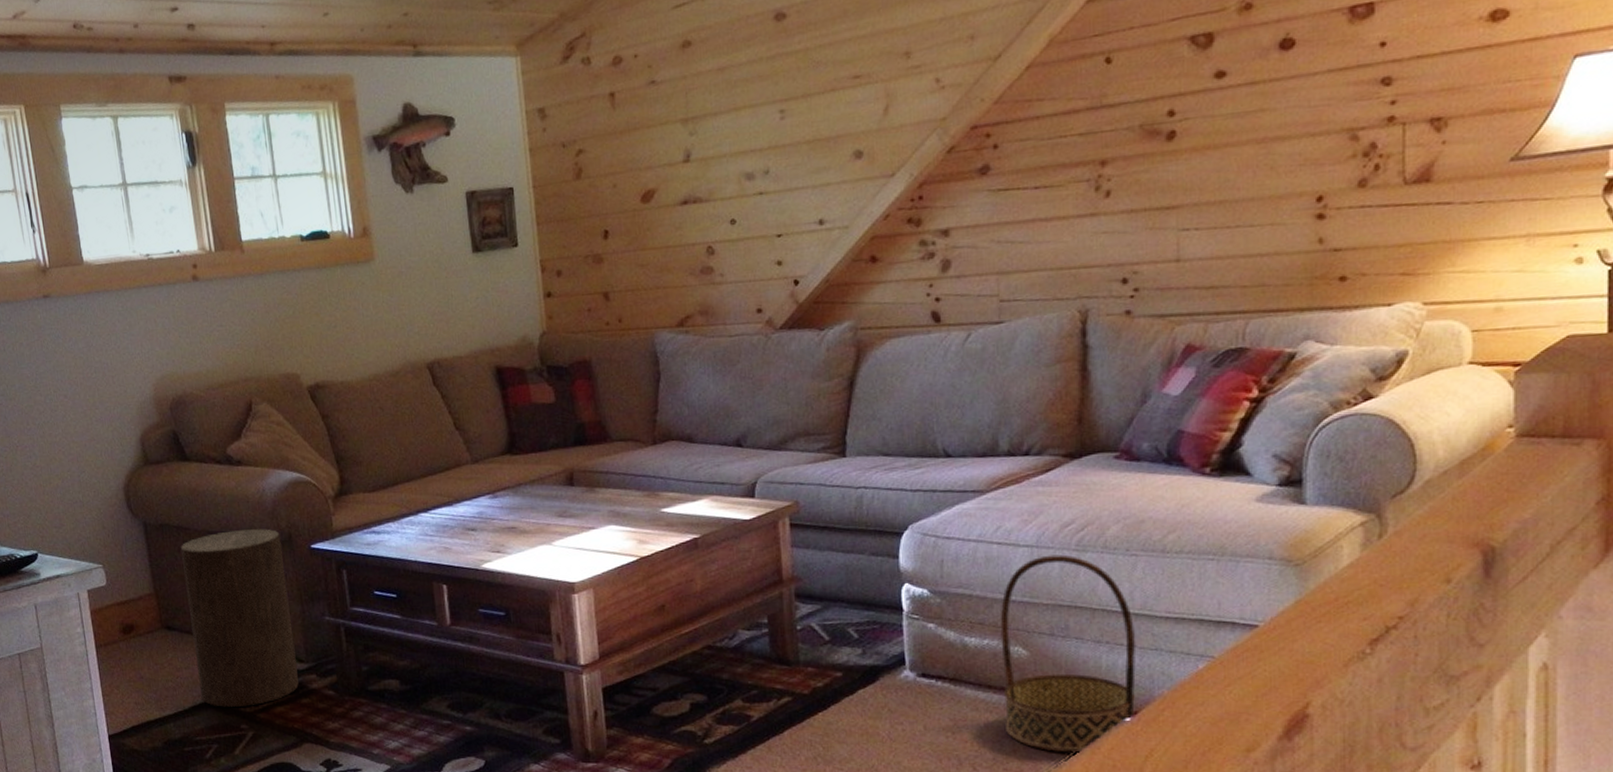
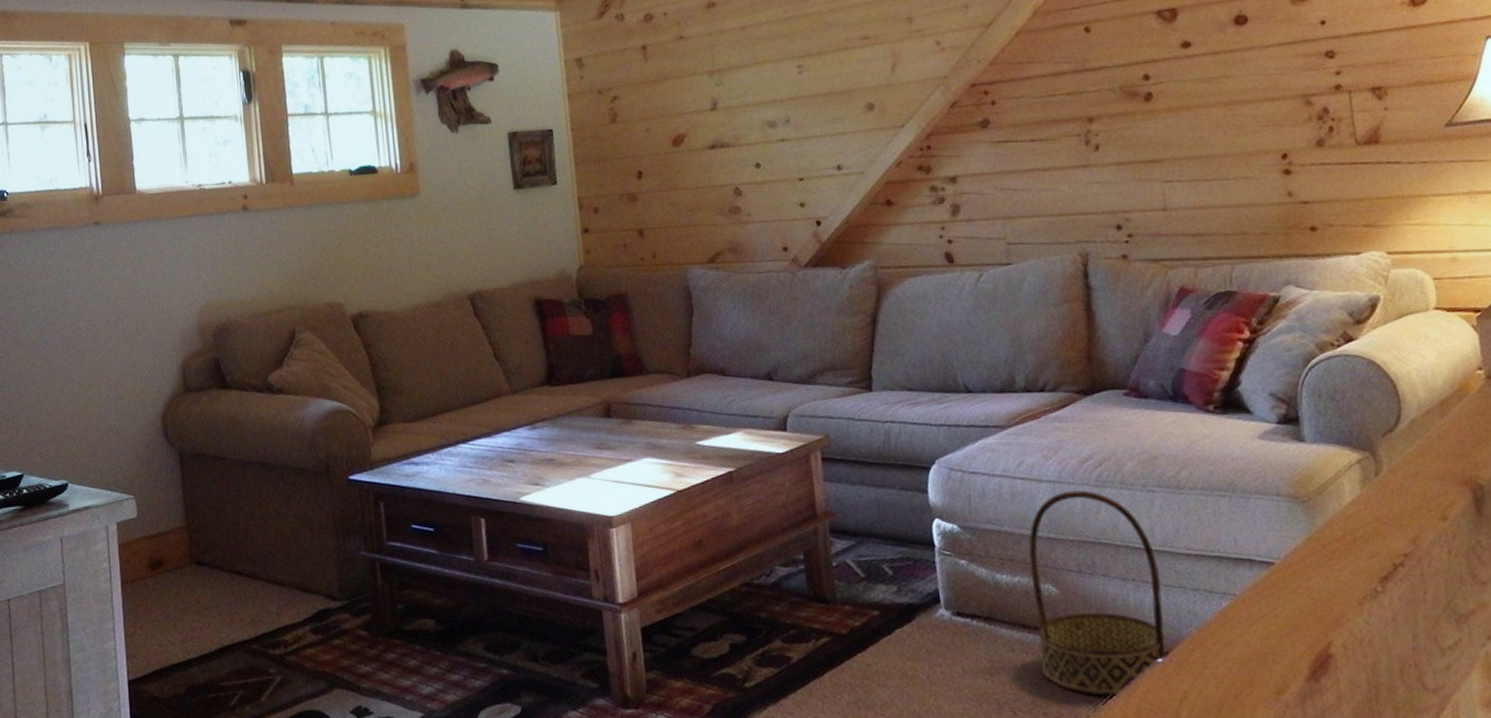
stool: present [180,529,299,707] -> none [215,459,331,649]

